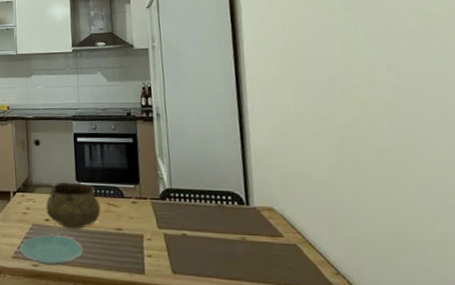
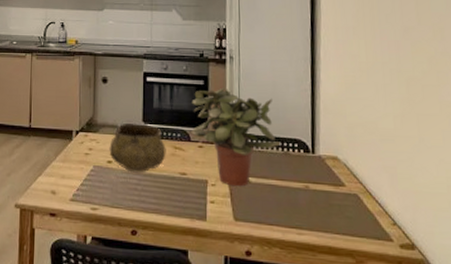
plate: present [20,234,83,266] -> none [79,177,144,210]
potted plant: none [122,144,214,240] -> present [191,87,281,187]

